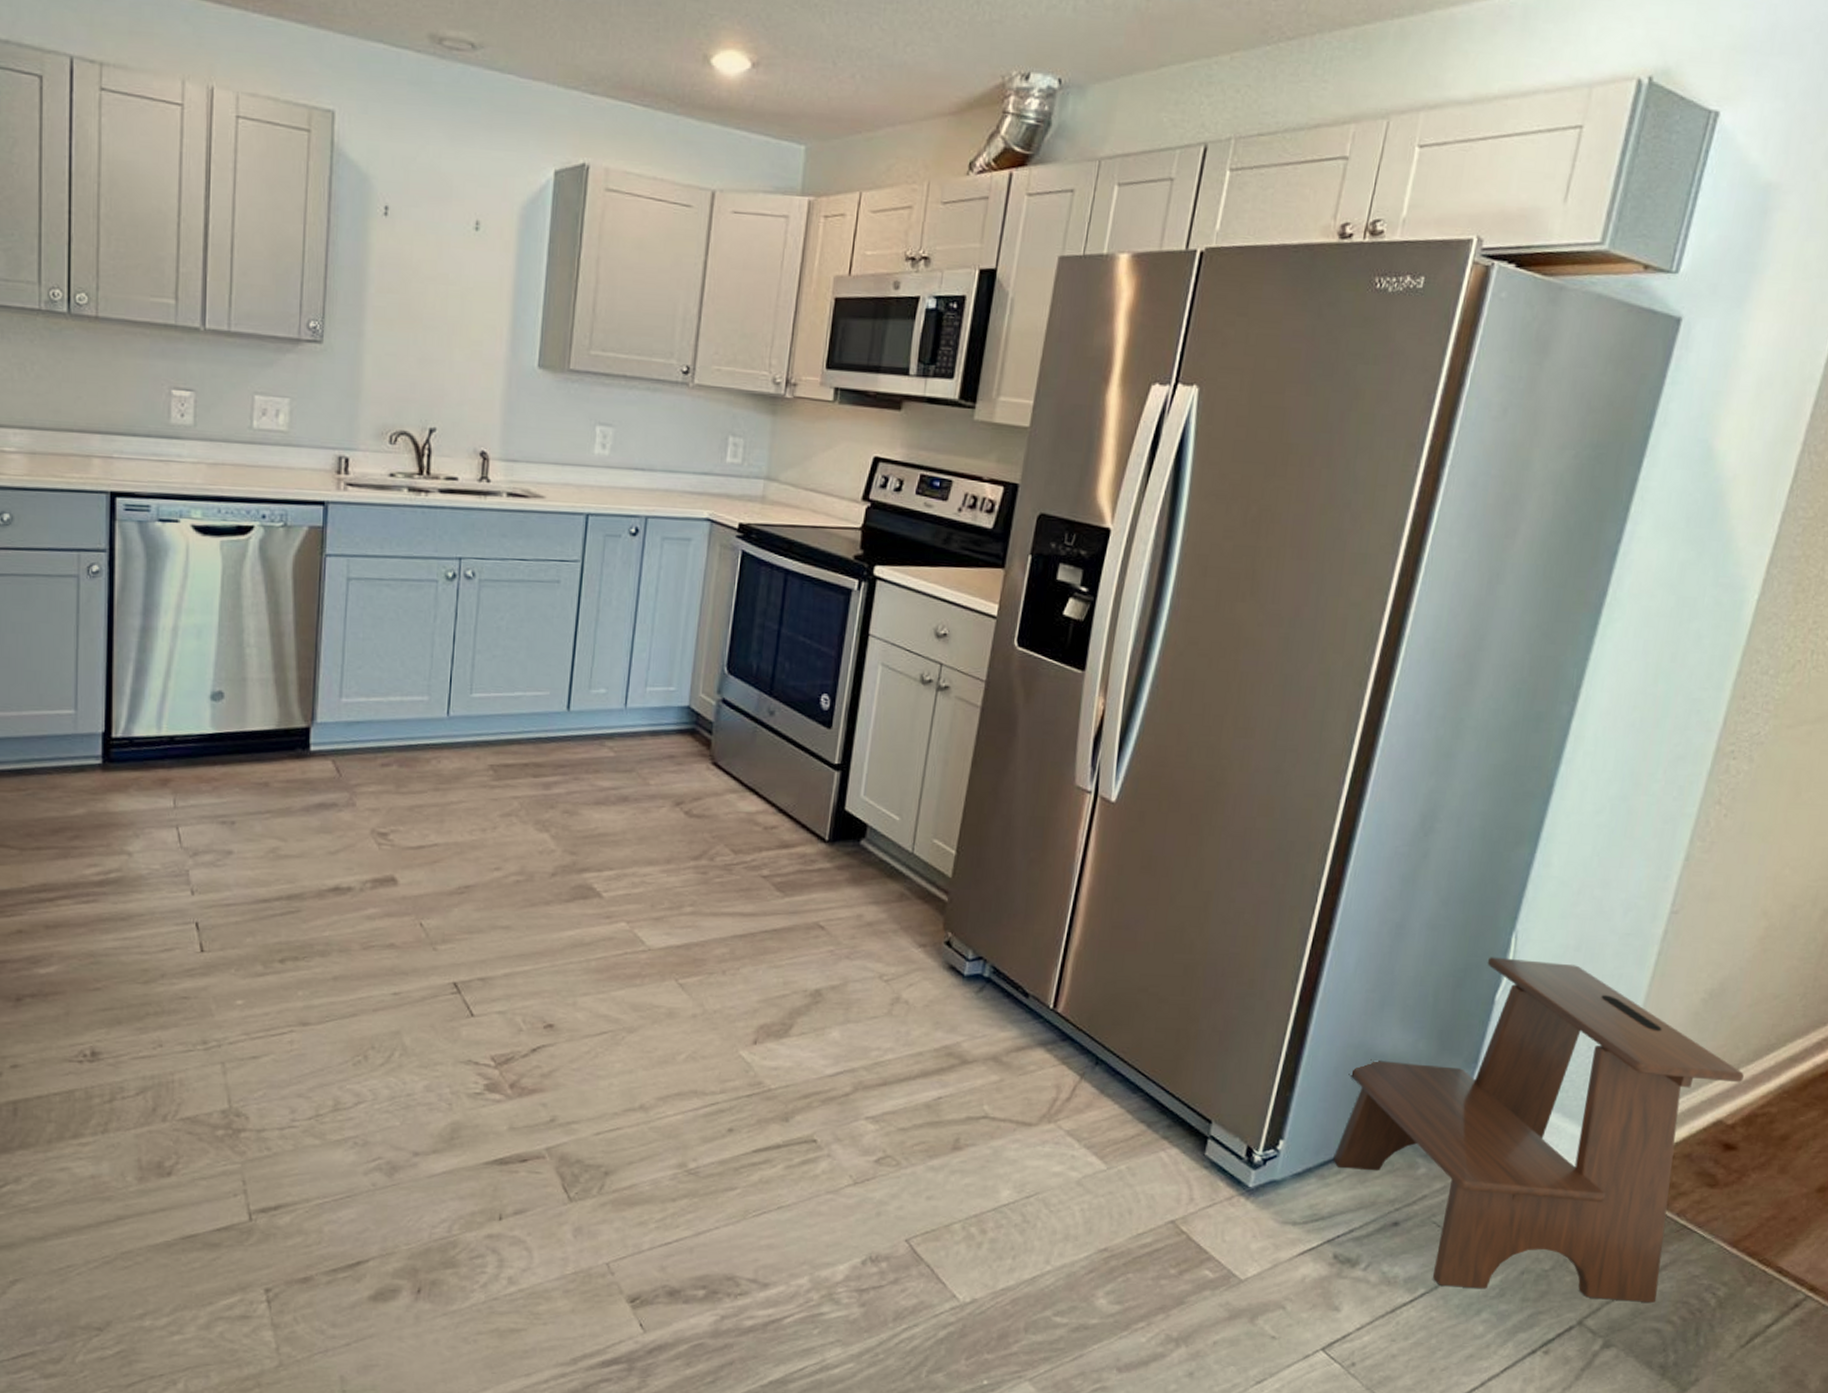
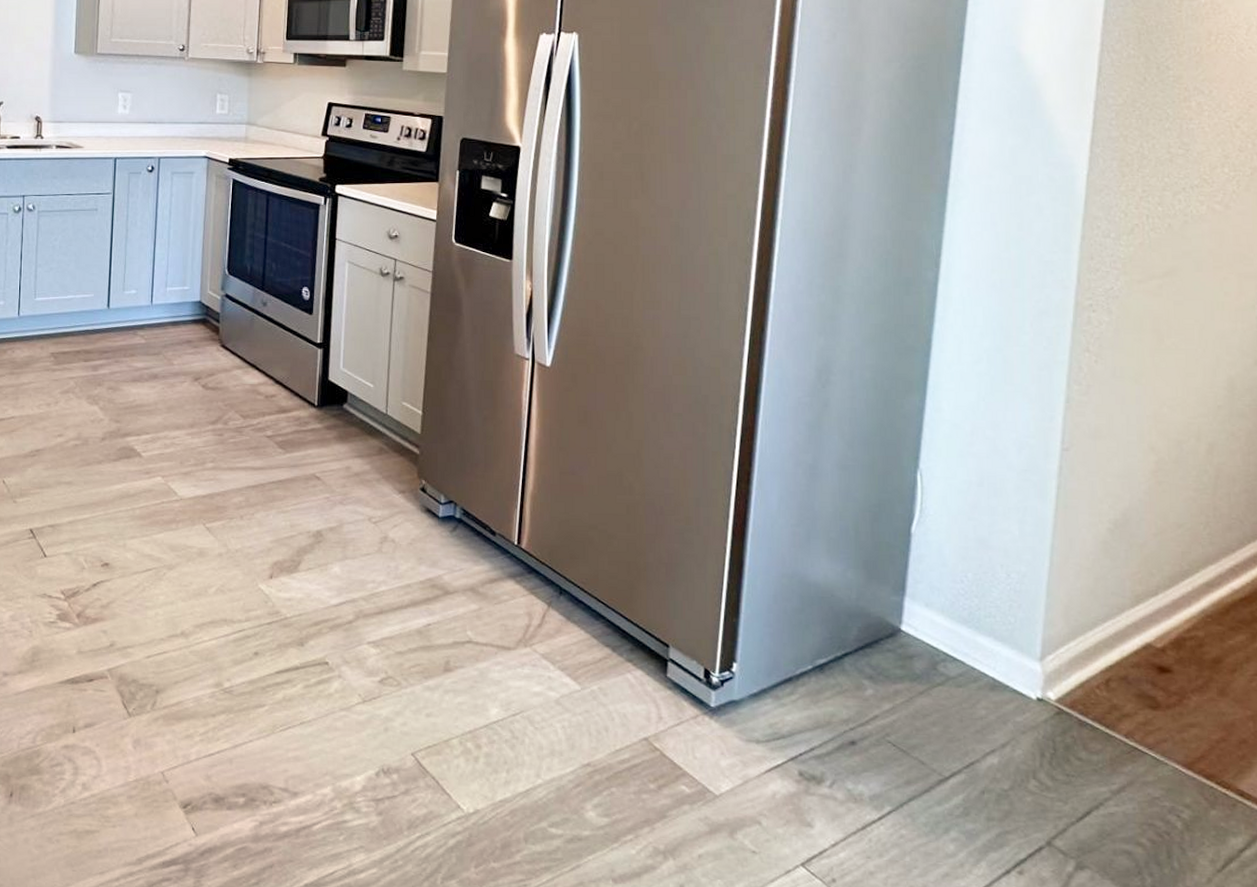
step stool: present [1333,957,1744,1303] -> none [785,493,1164,824]

